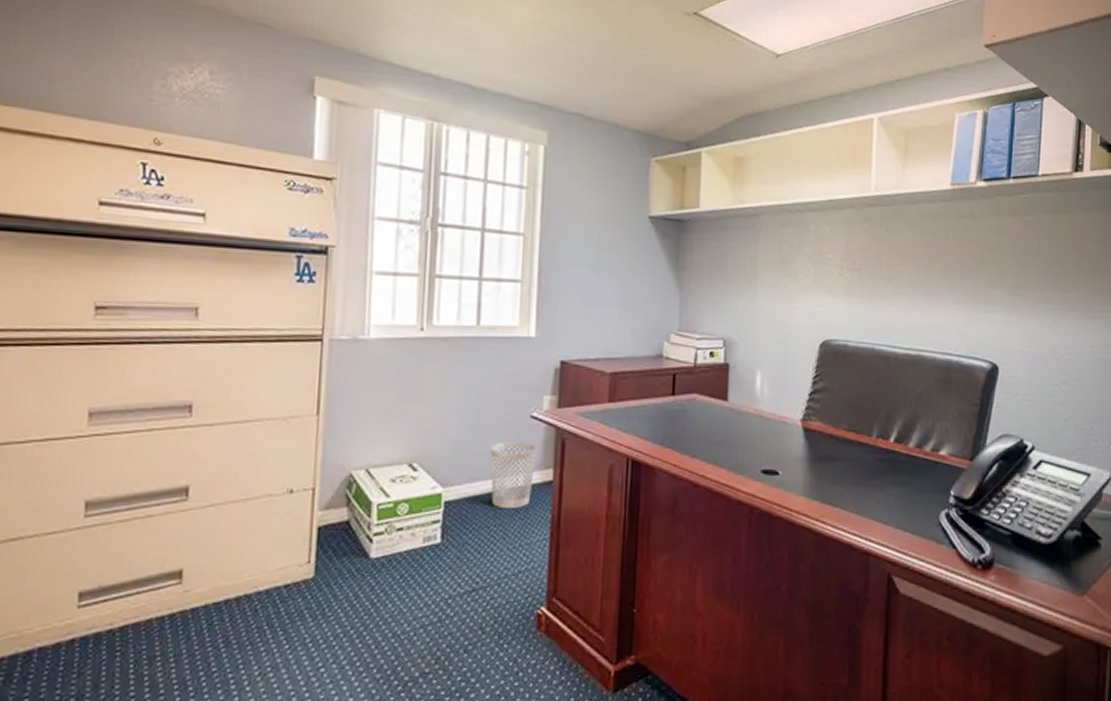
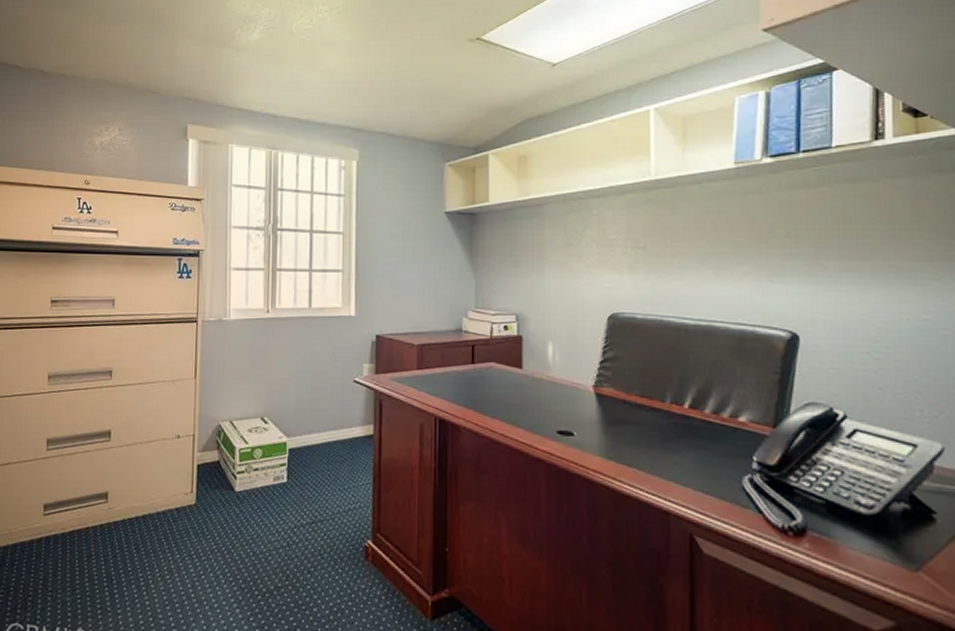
wastebasket: present [490,442,537,509] -> none [323,401,360,457]

